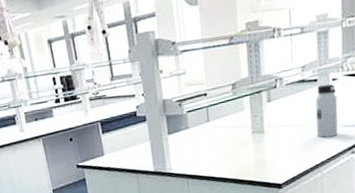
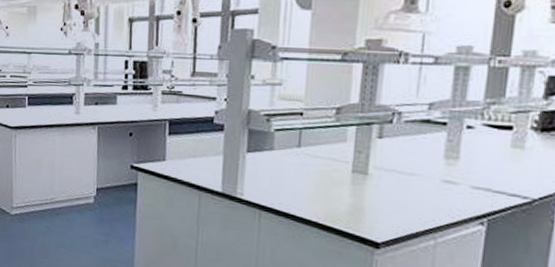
water bottle: present [315,84,338,138] -> none [435,130,471,198]

